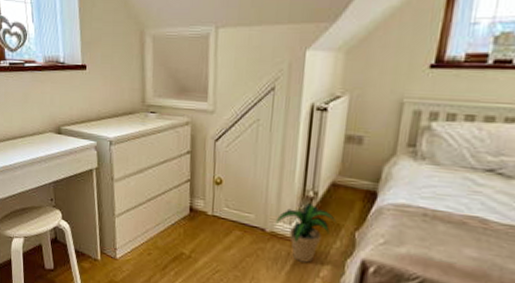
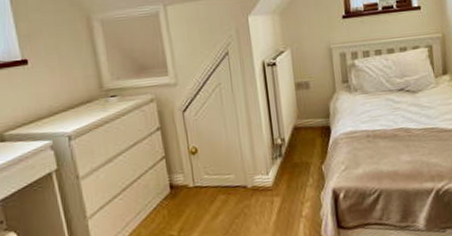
potted plant: present [275,203,337,263] -> none [254,150,305,208]

